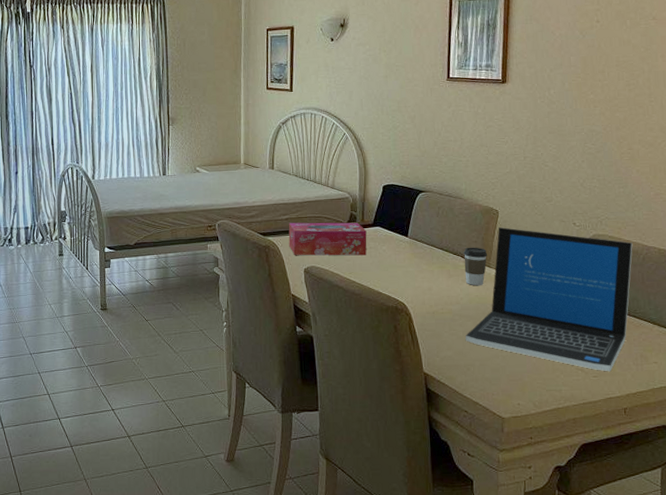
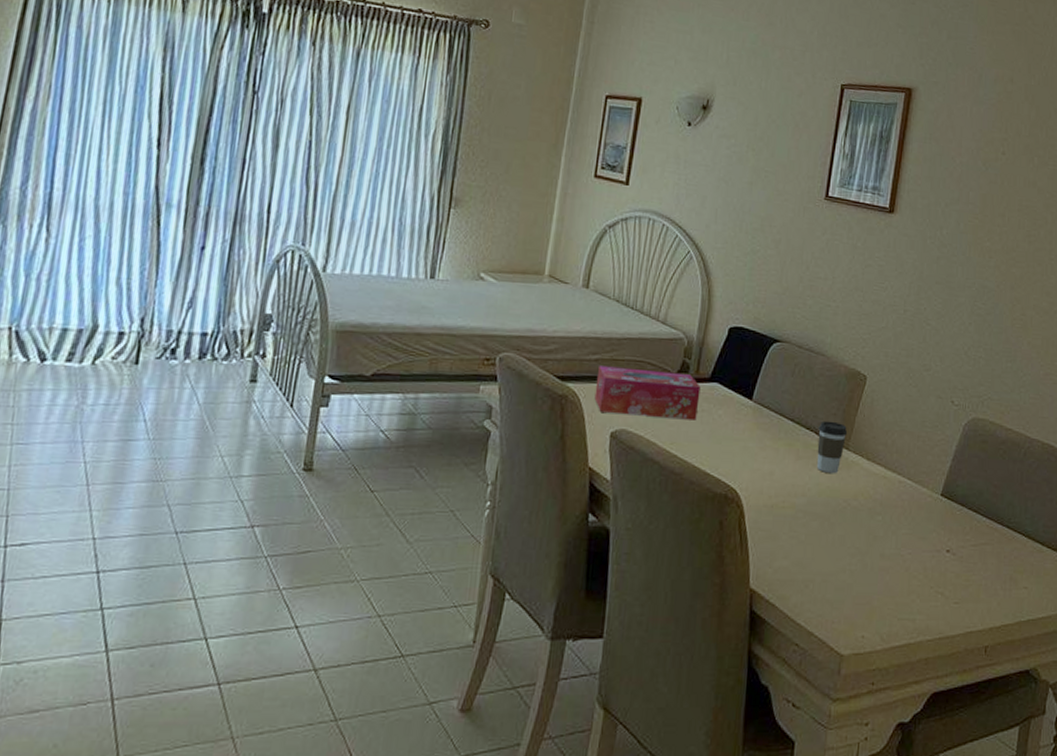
laptop: present [465,227,633,372] -> none [807,398,1015,598]

